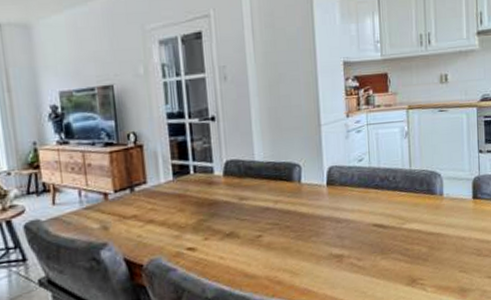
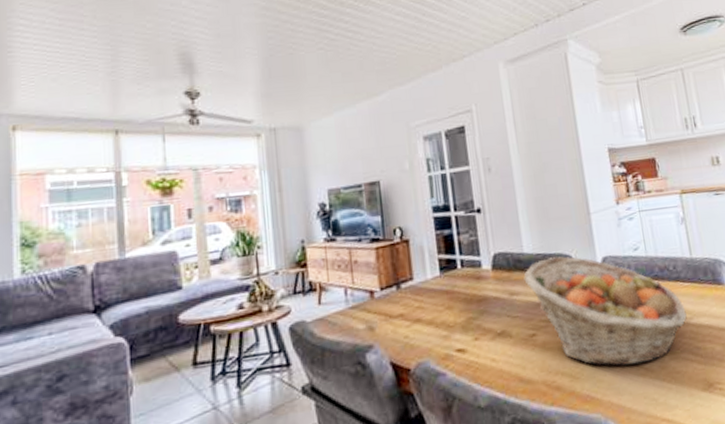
fruit basket: none [253,165,400,265] -> present [523,256,687,367]

